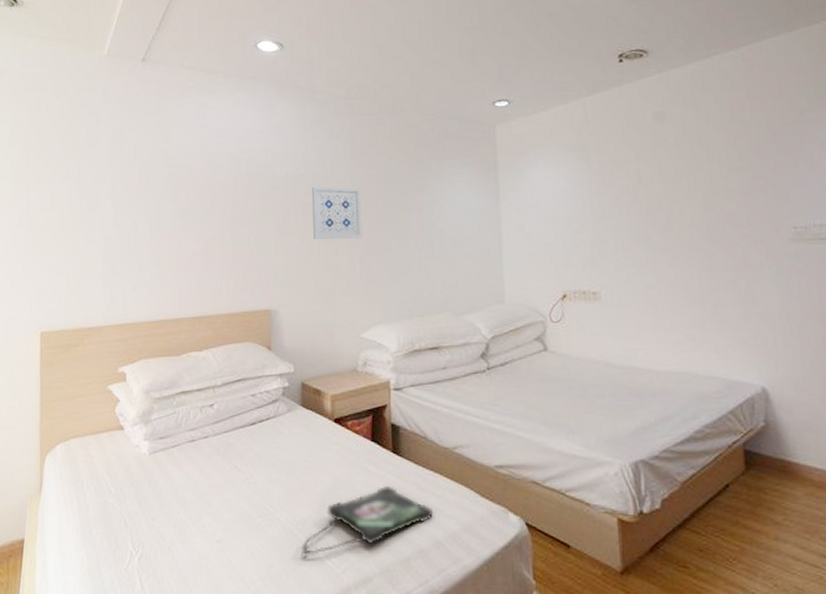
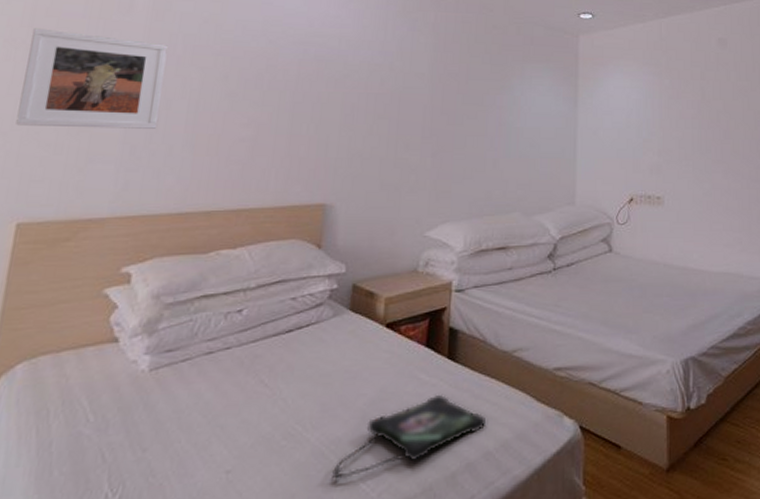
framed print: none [28,168,129,252] -> present [16,28,168,129]
wall art: present [311,186,362,240] -> none [383,77,440,134]

